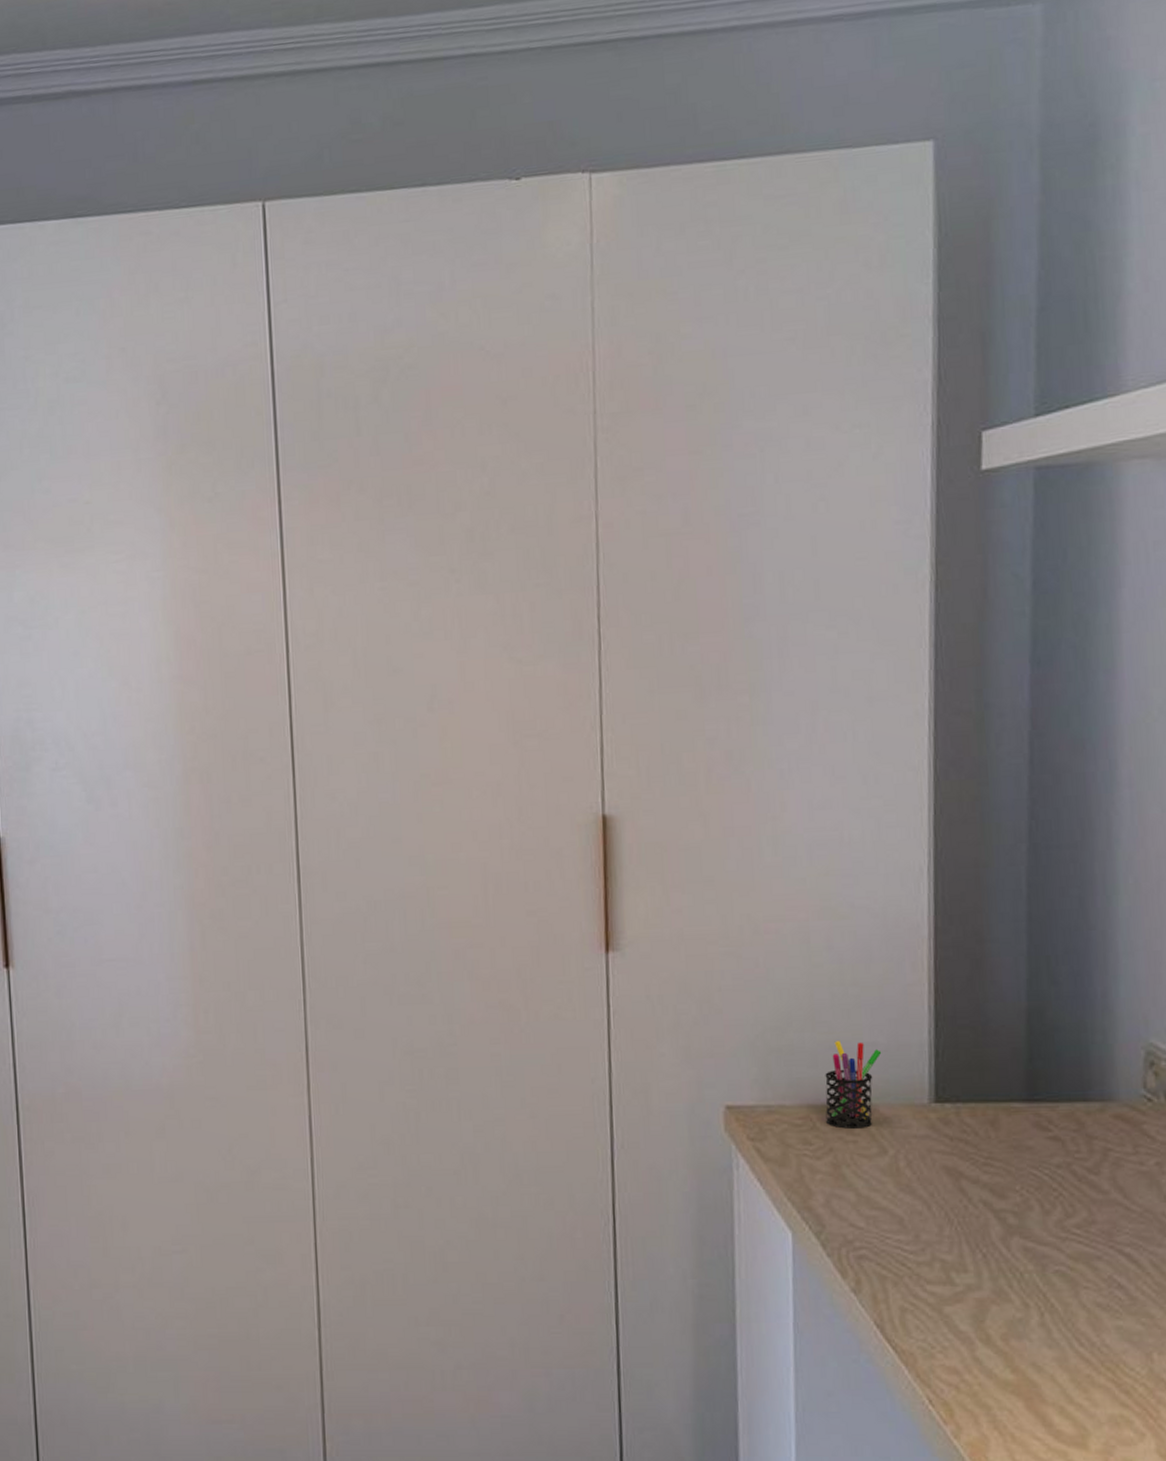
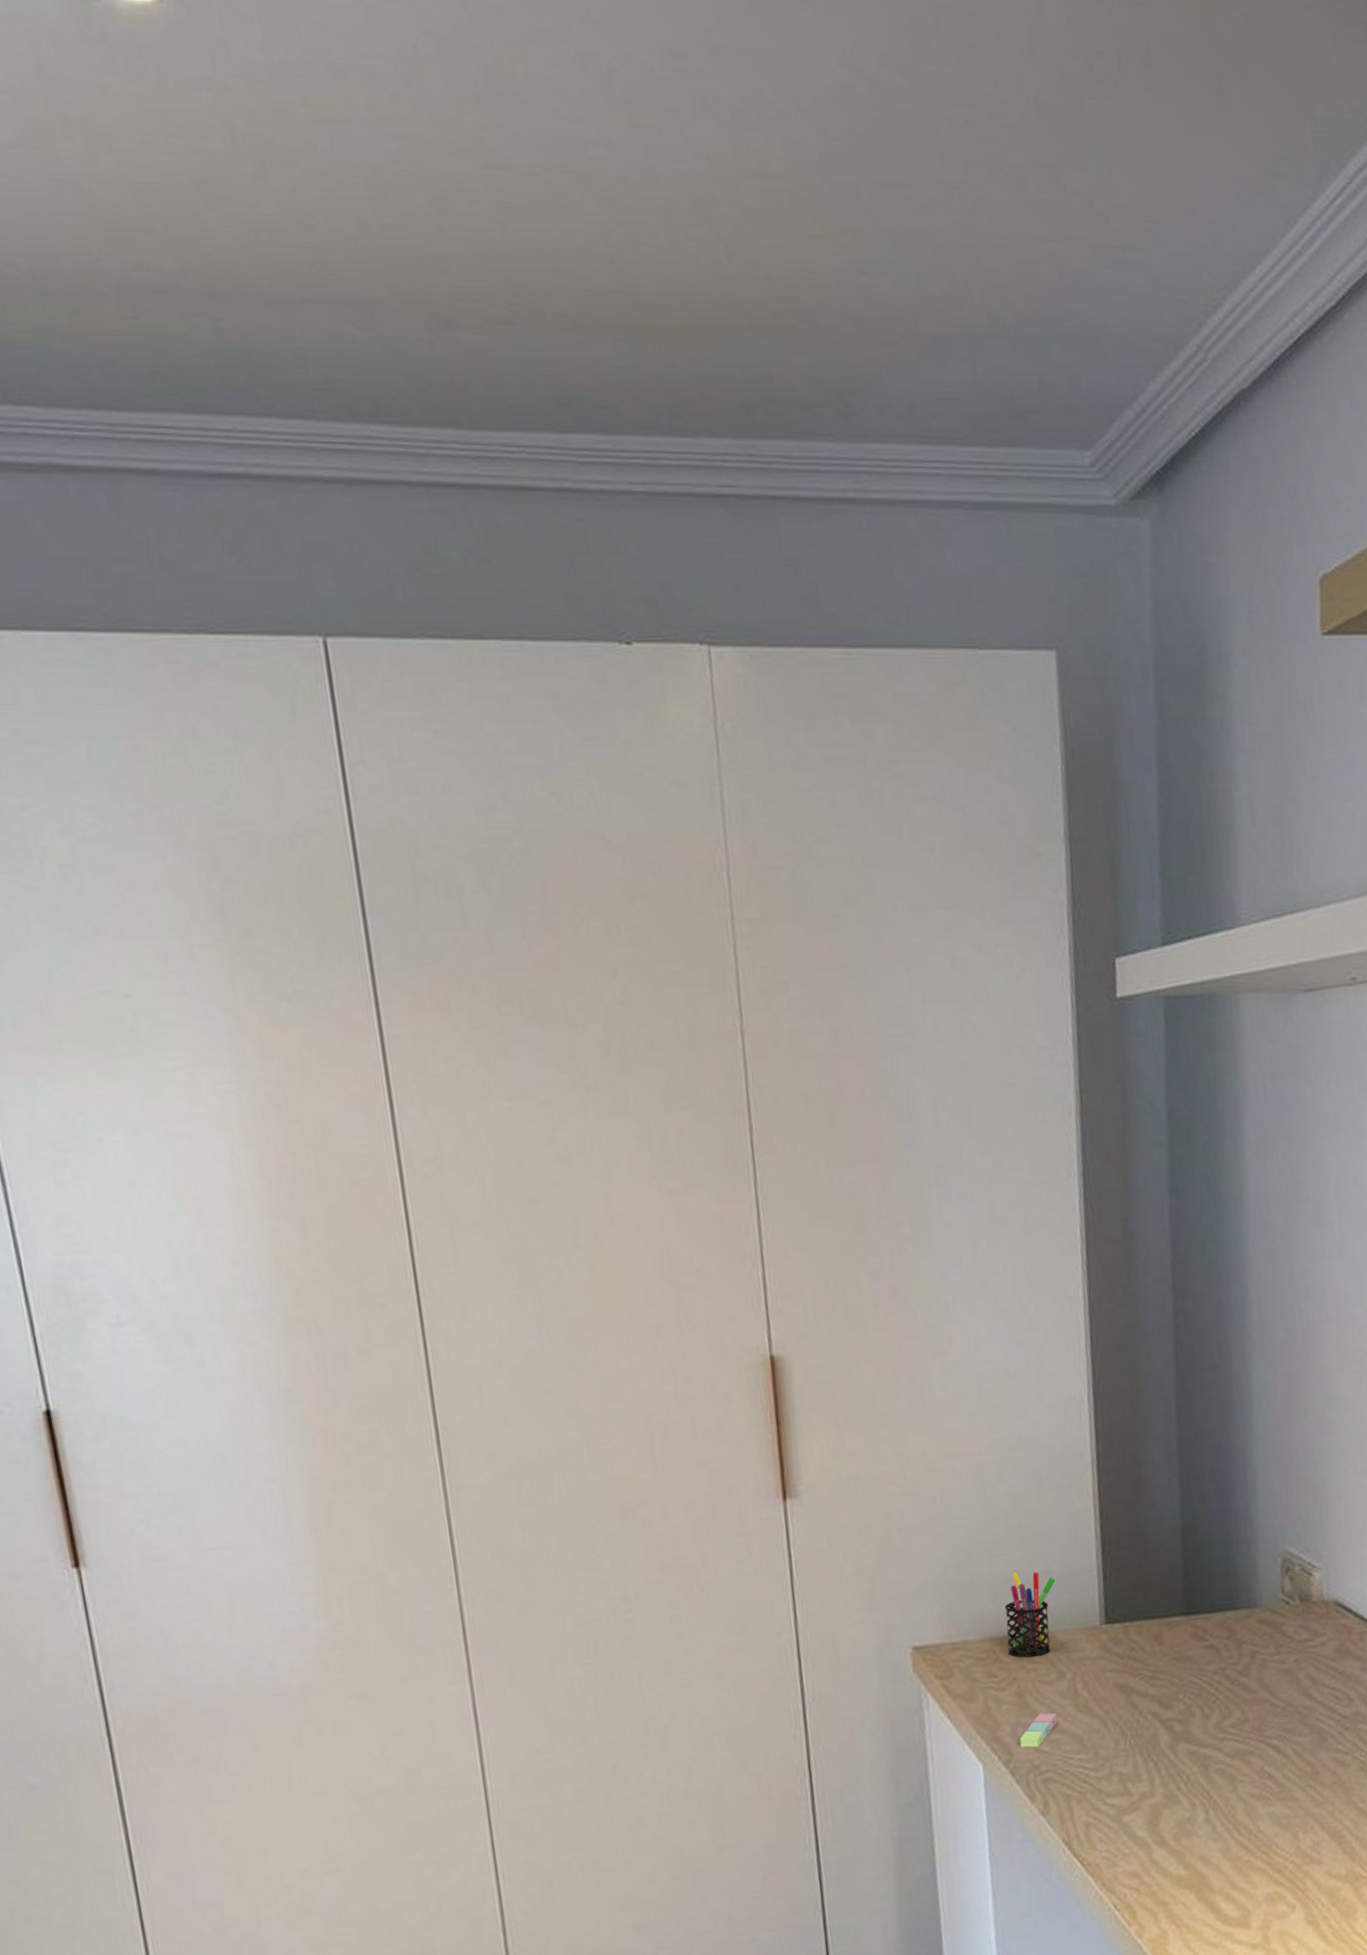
sticky notes: none [833,1187,875,1222] -> present [1020,1712,1057,1748]

